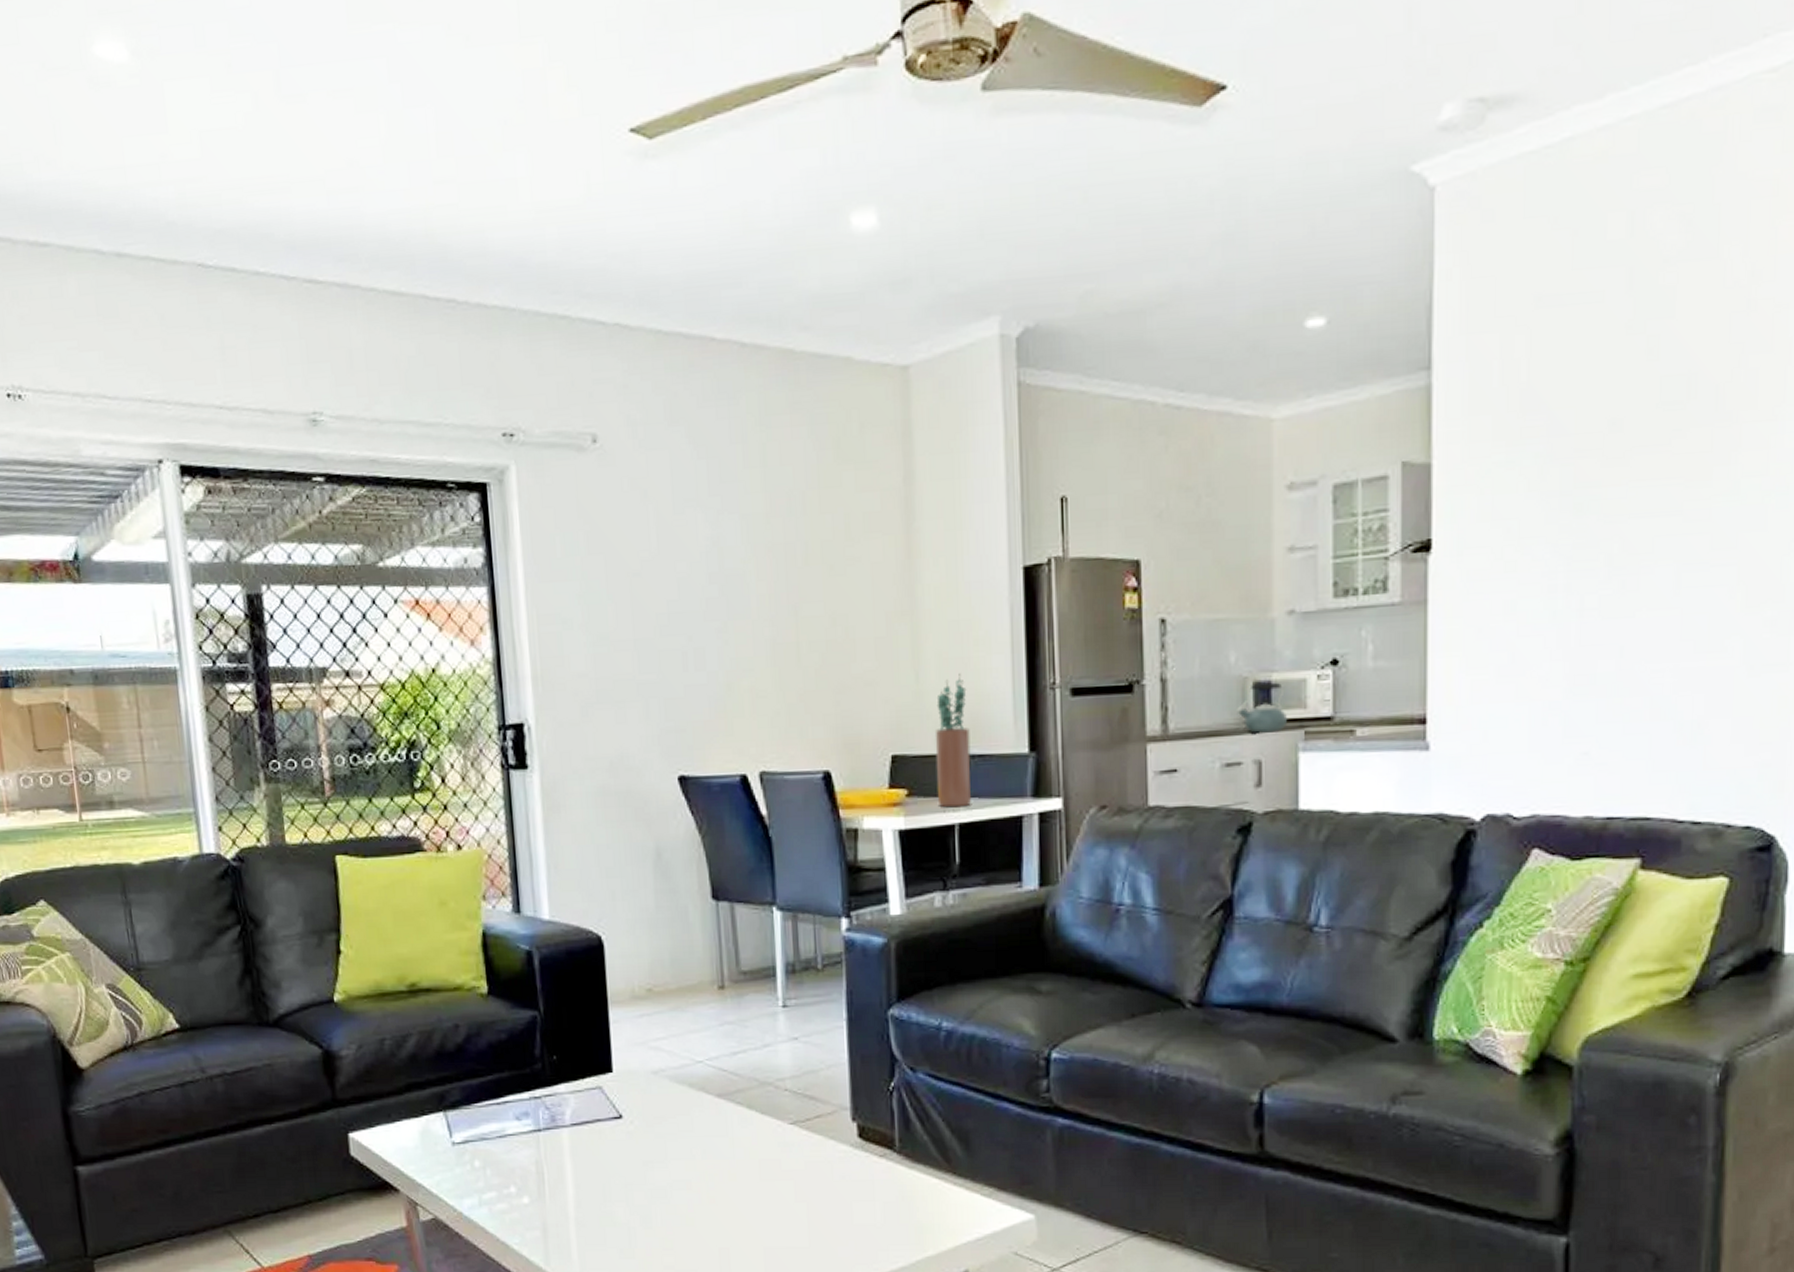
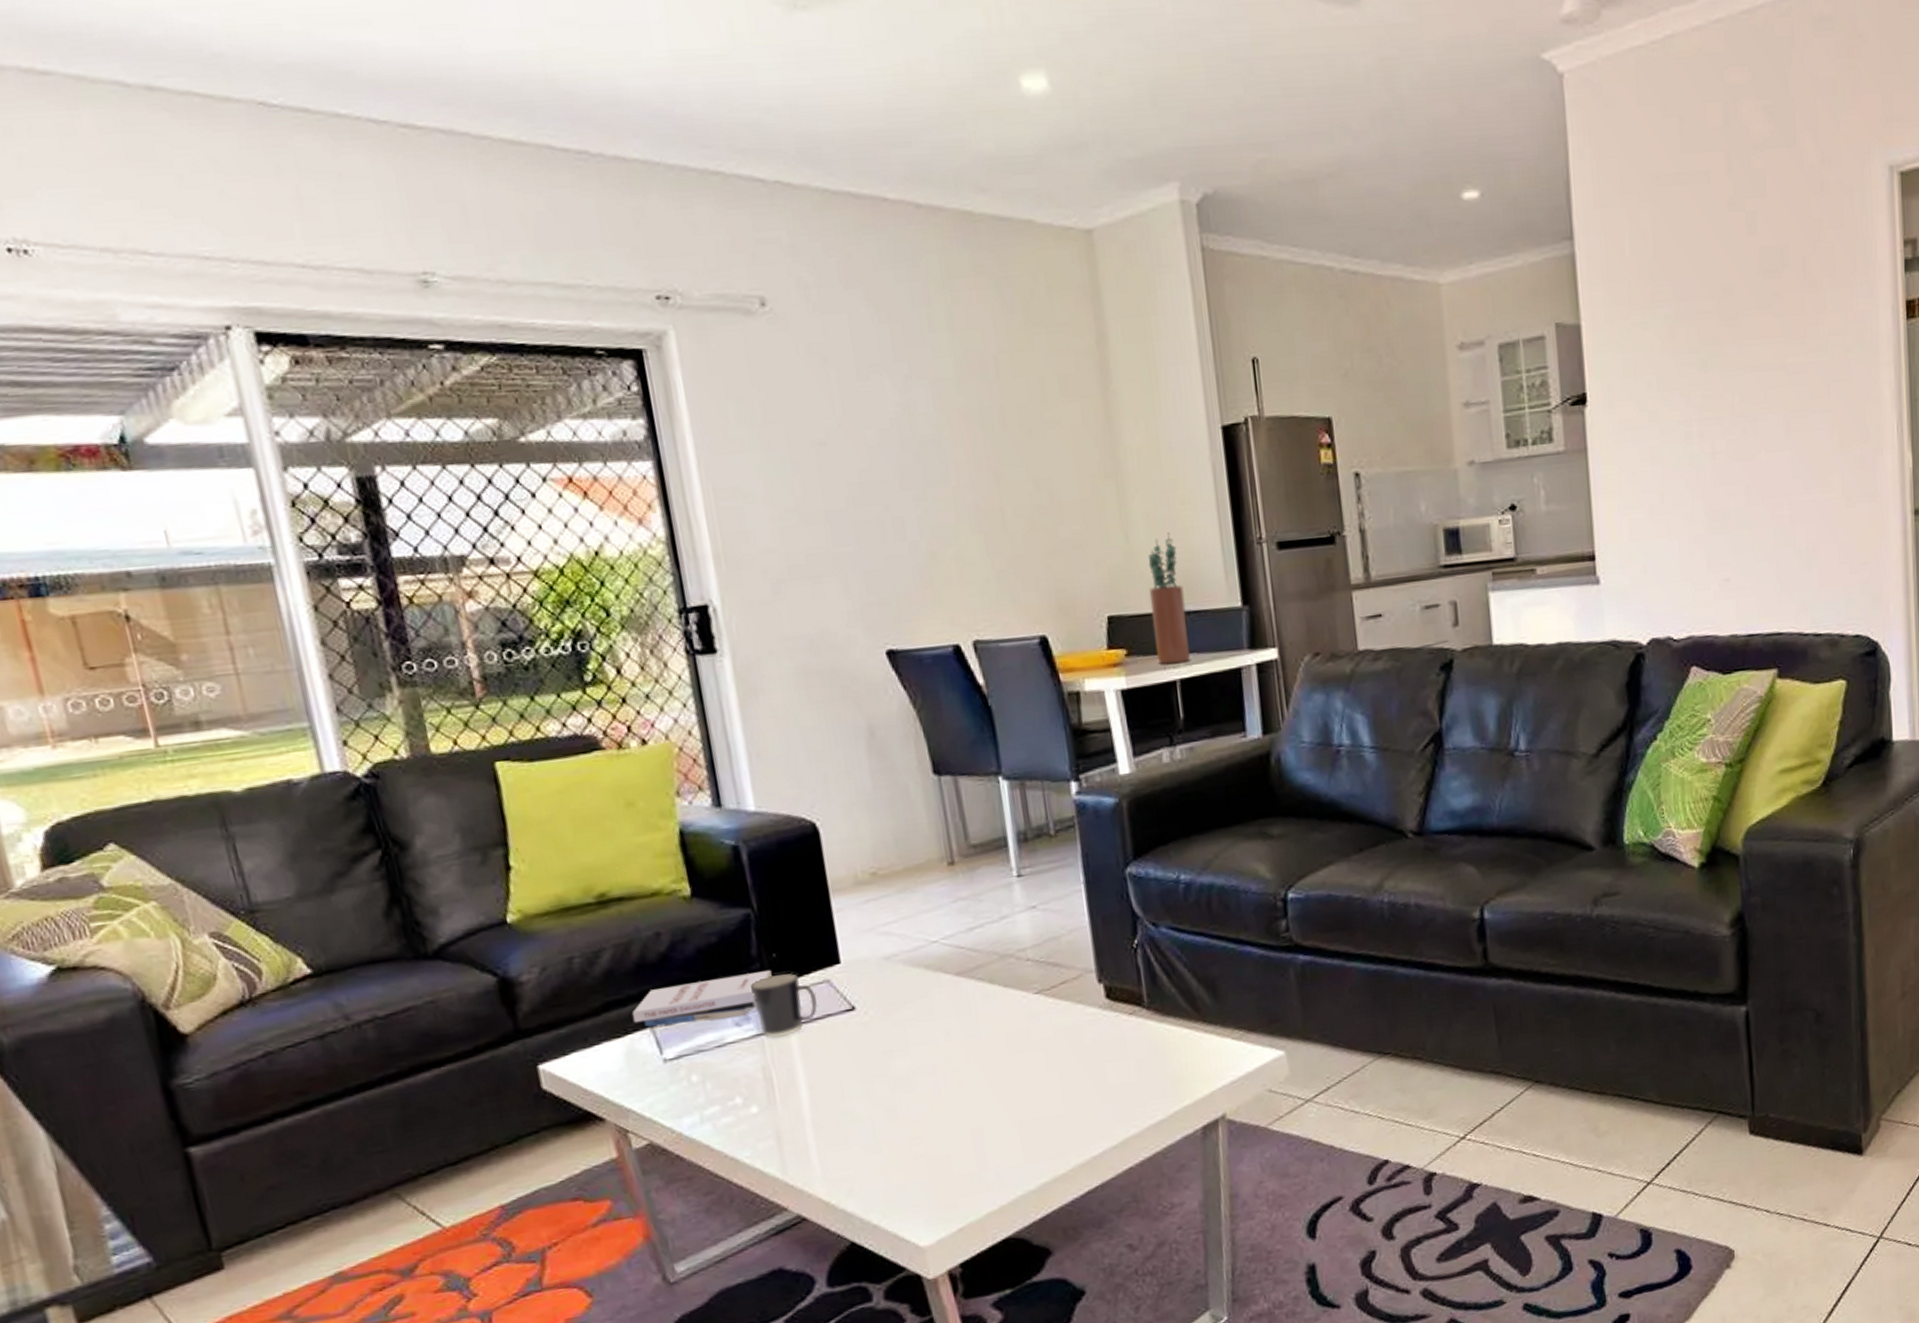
books: none [429,1071,551,1112] -> present [631,970,772,1028]
mug: none [531,1075,589,1136] -> present [749,973,817,1039]
kettle: present [1235,682,1288,733] -> none [1429,528,1477,577]

